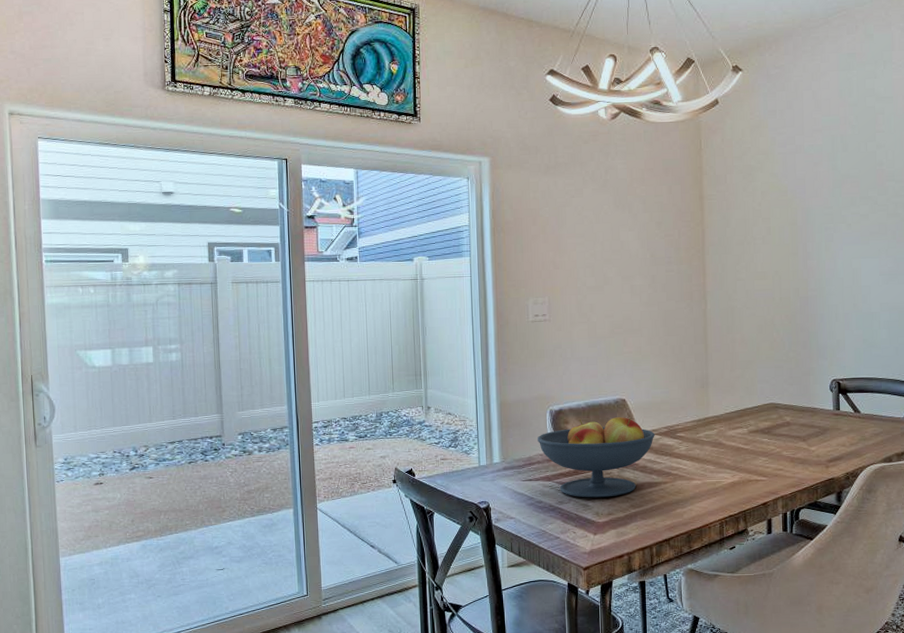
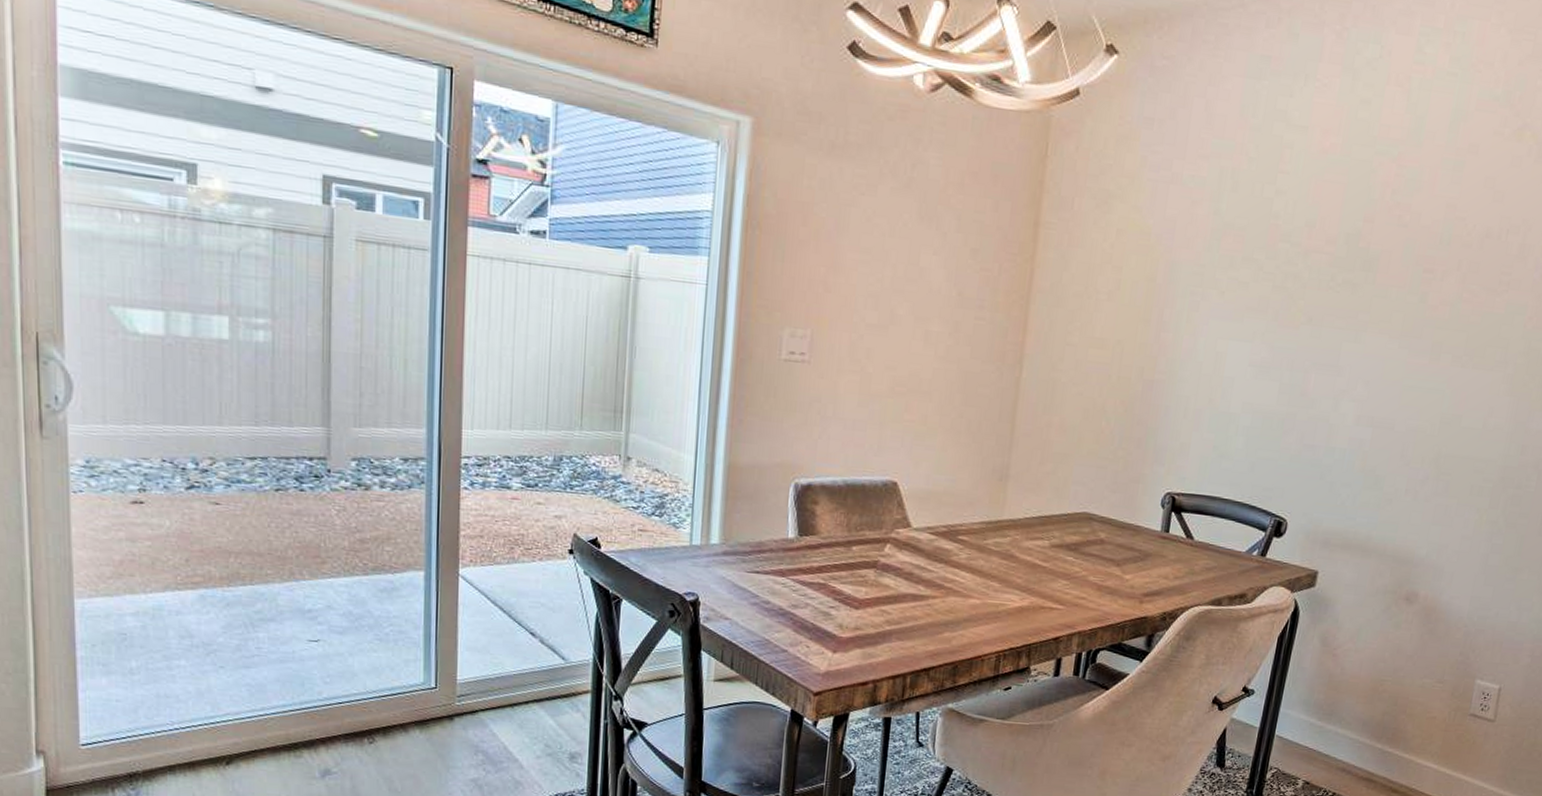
fruit bowl: present [538,417,655,498] -> none [773,501,930,607]

